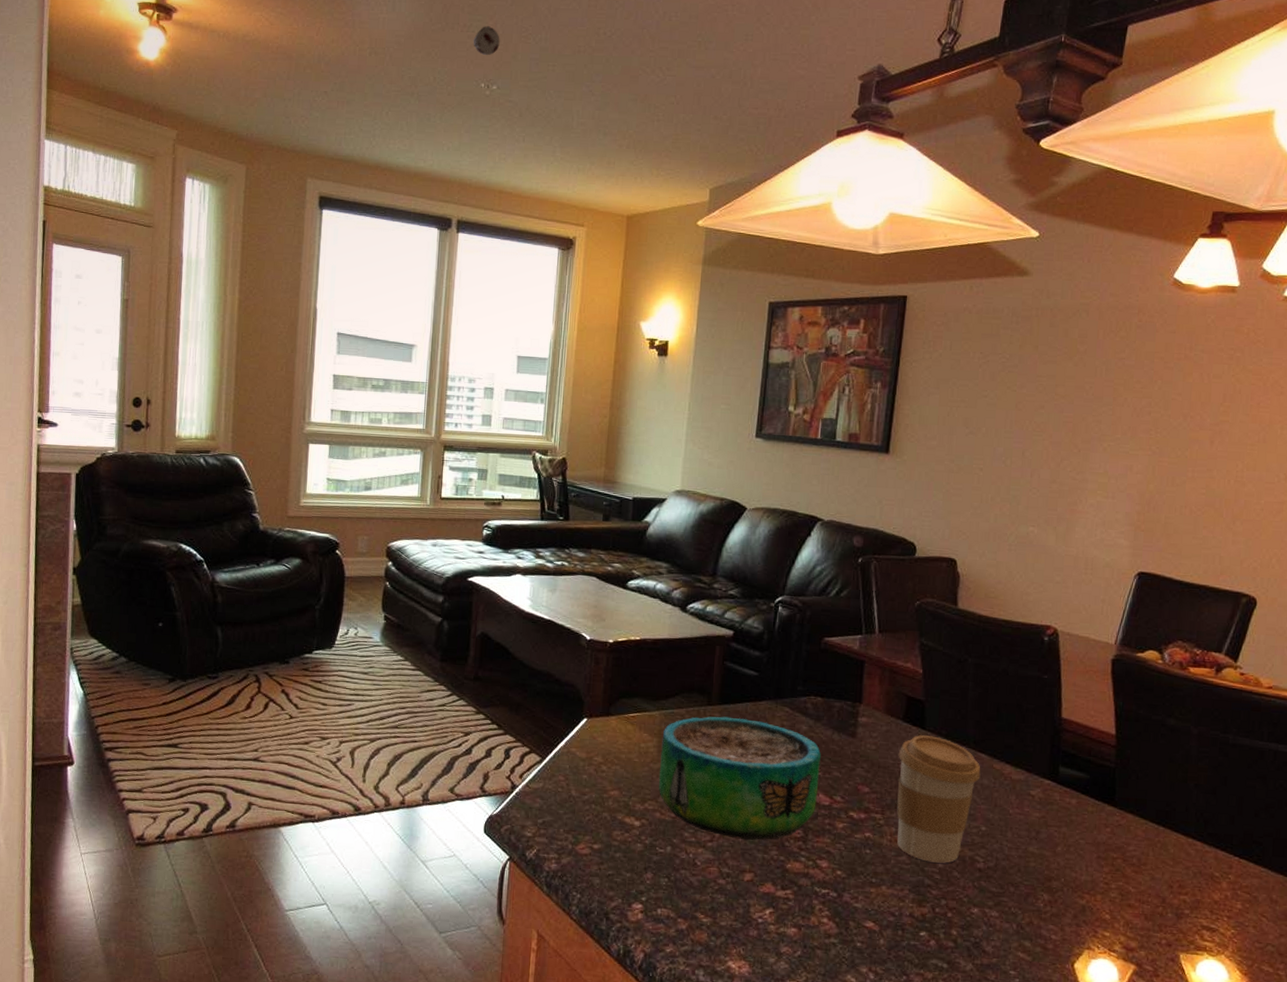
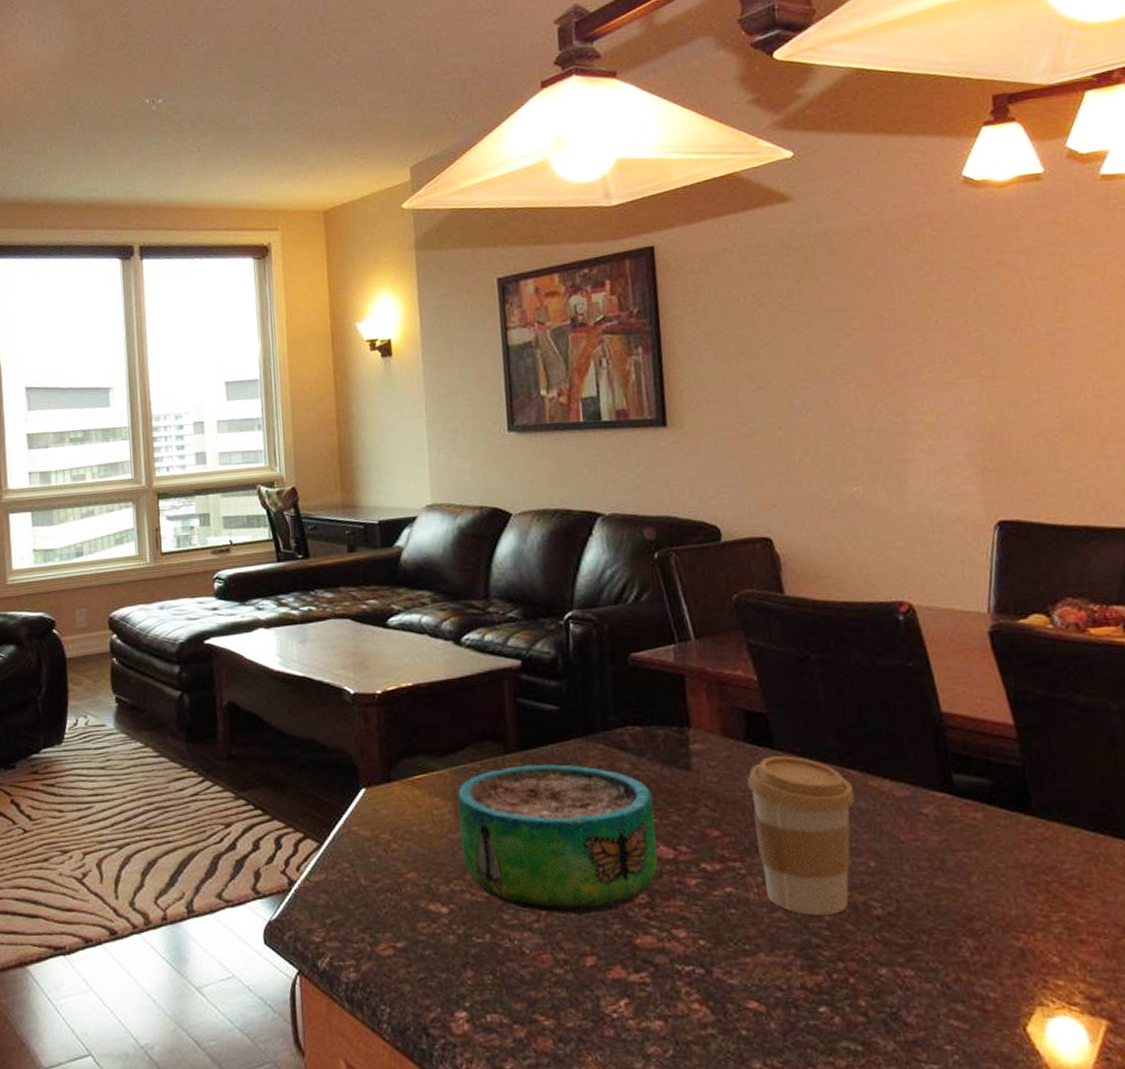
smoke detector: present [473,25,500,56] -> none [131,39,160,71]

